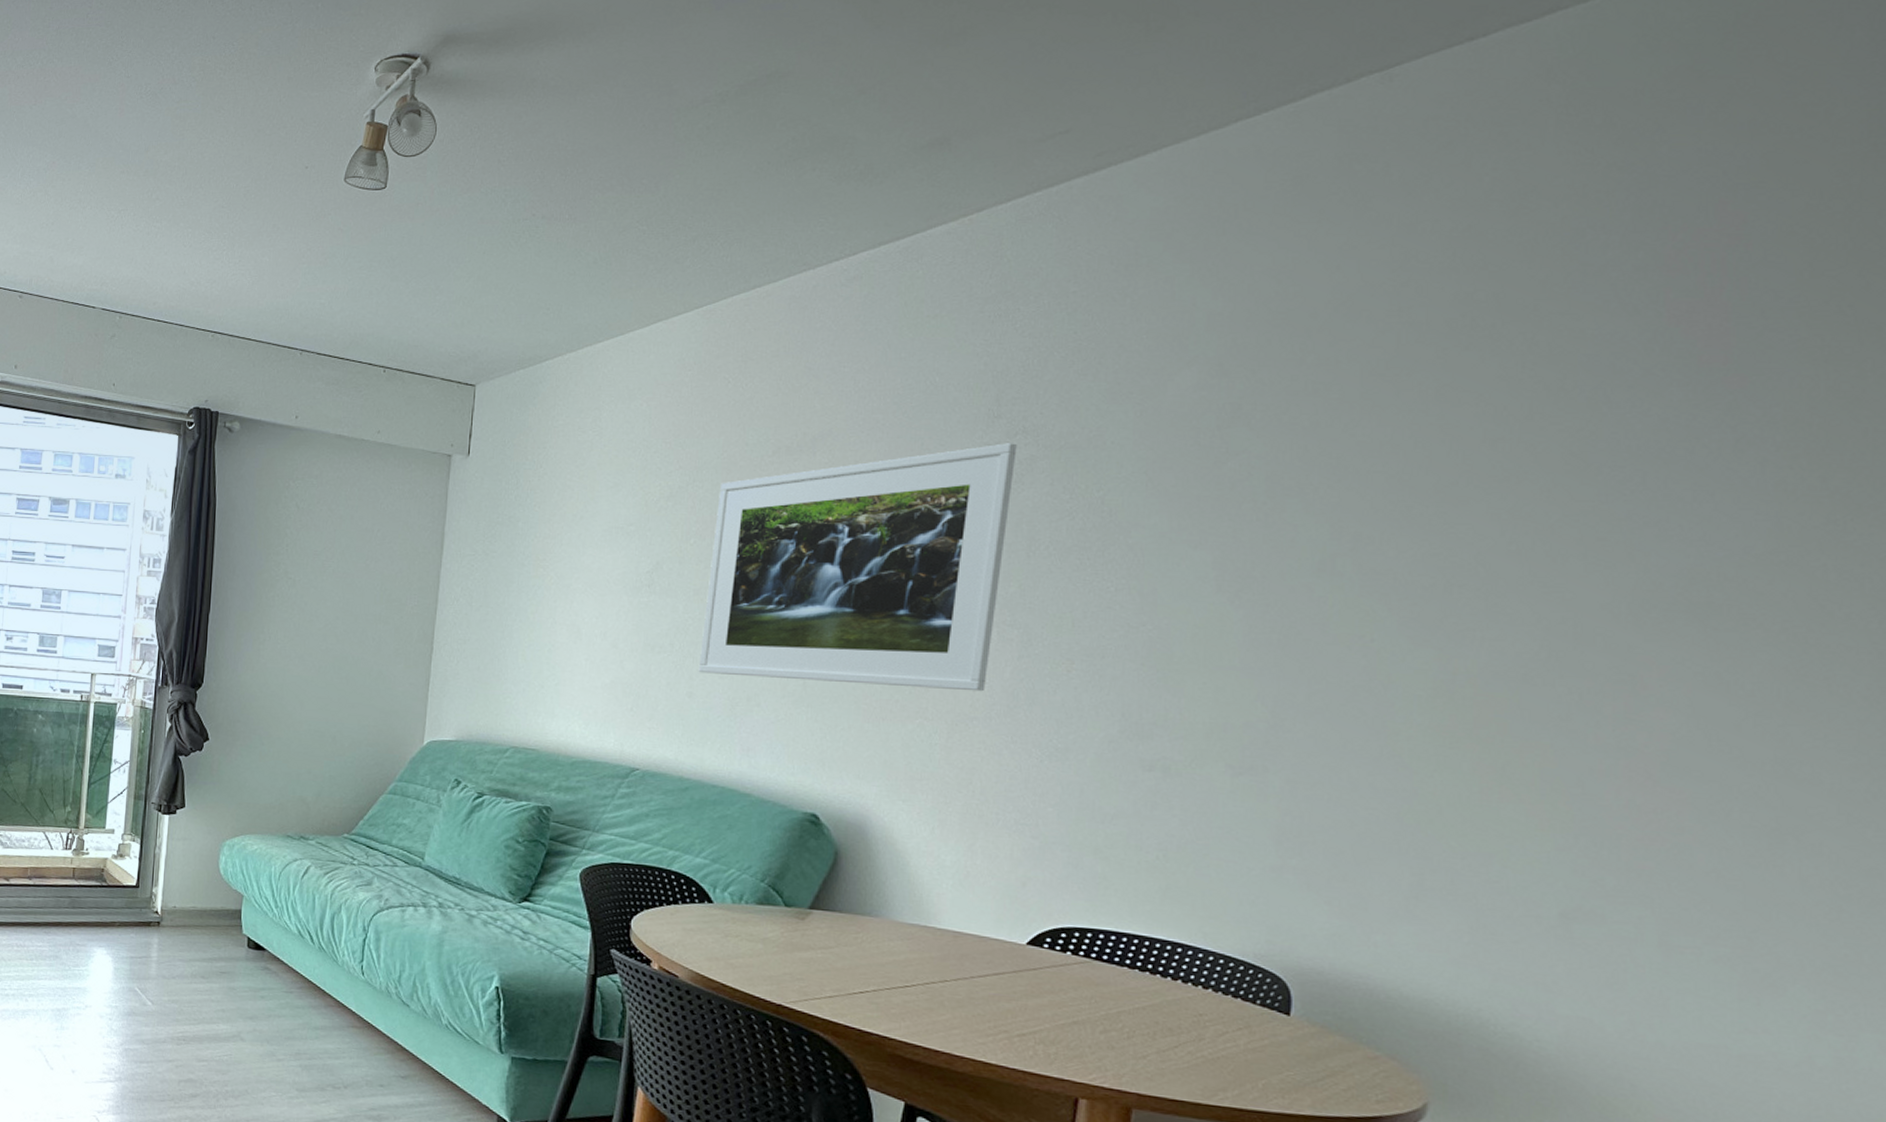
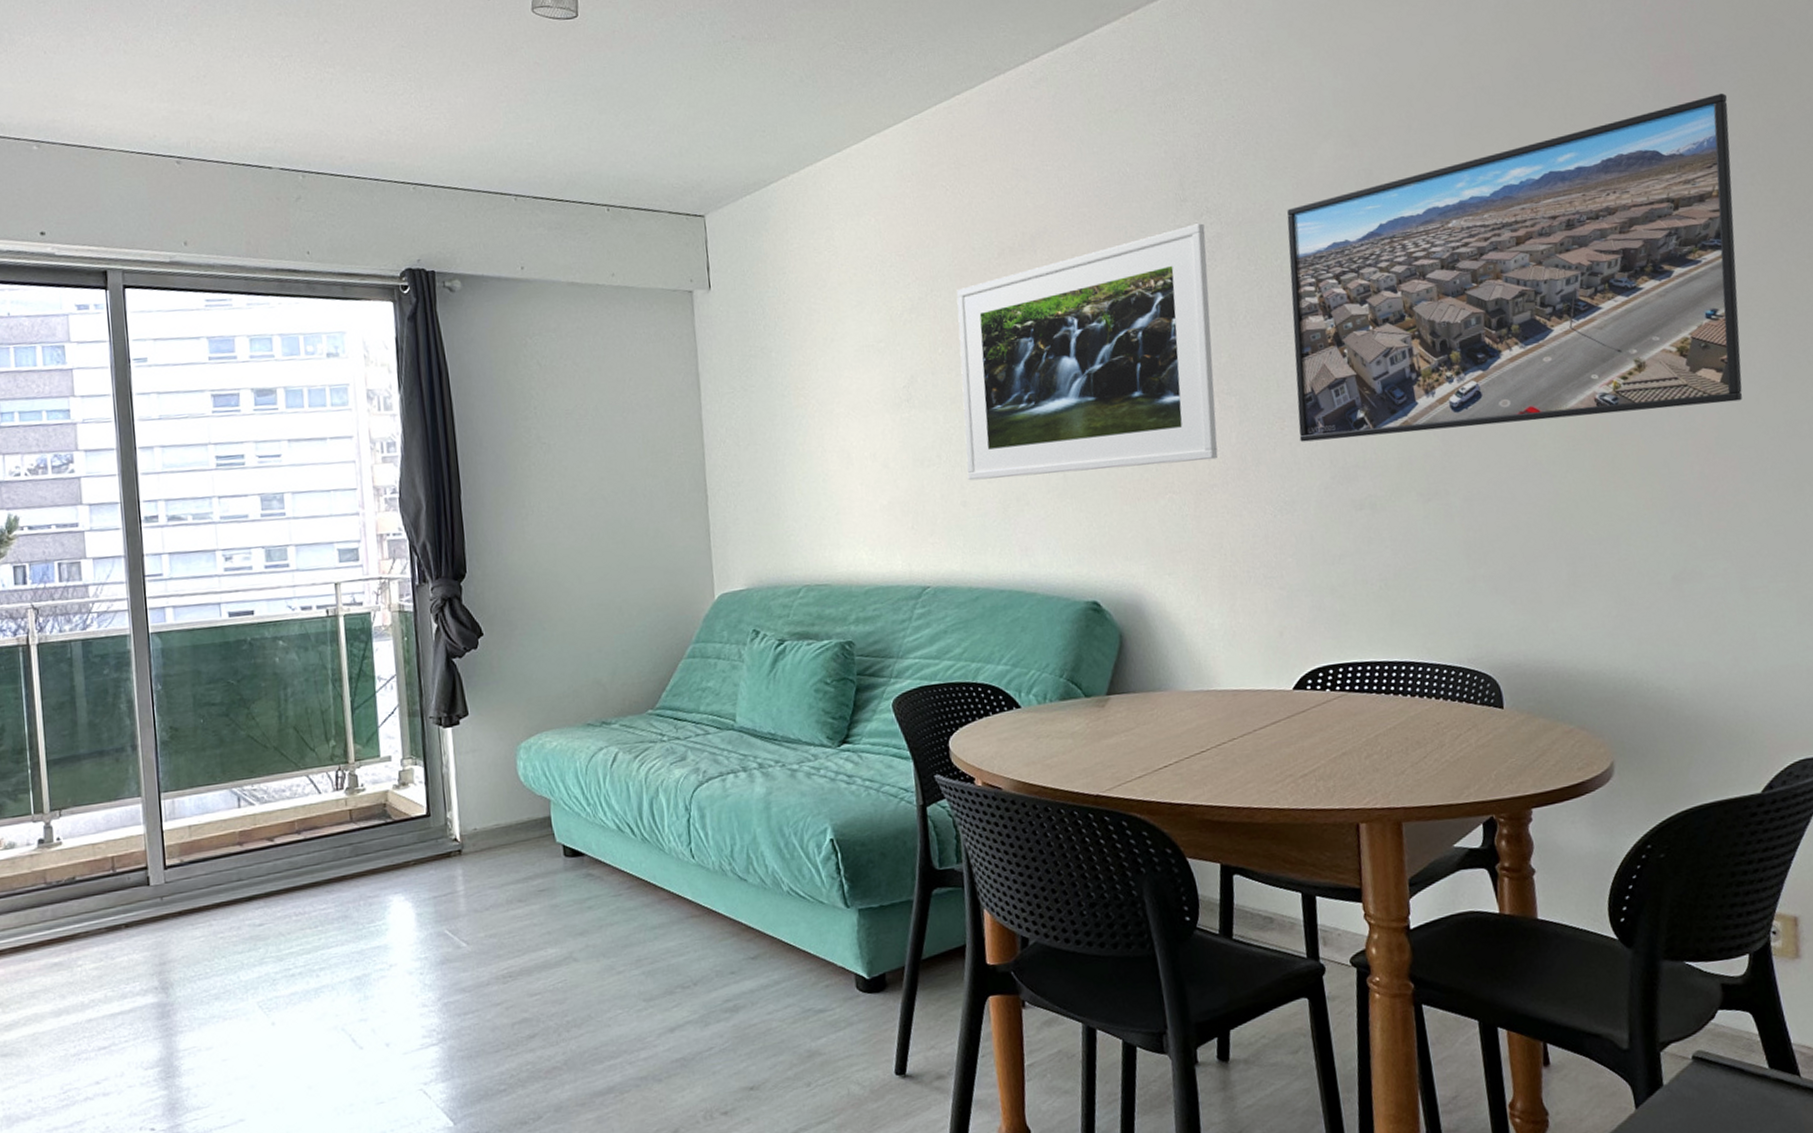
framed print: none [1088,353,1775,725] -> present [1287,93,1742,442]

